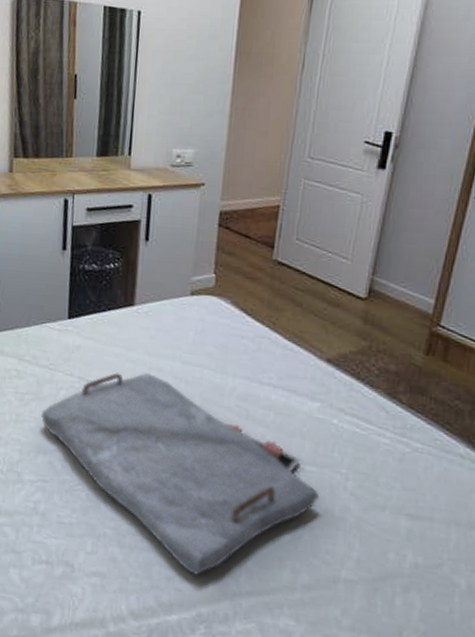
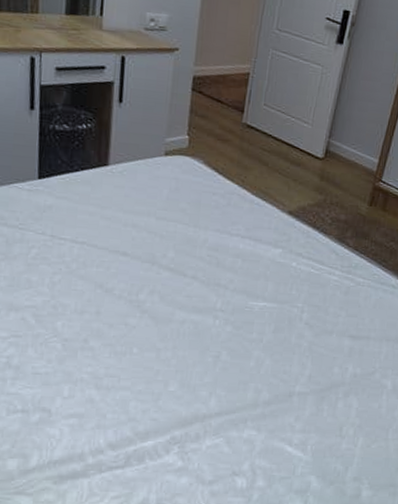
serving tray: present [41,372,320,575] -> none [12,228,280,405]

